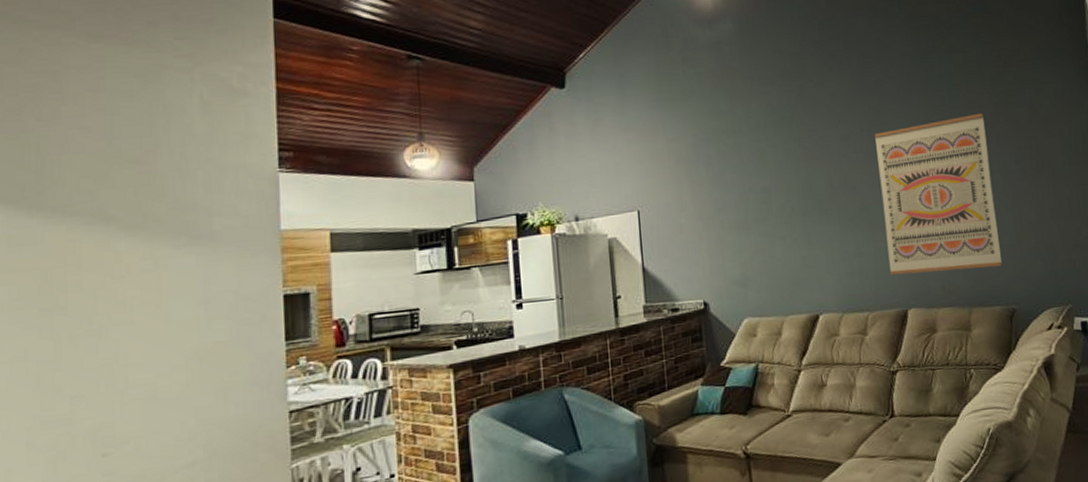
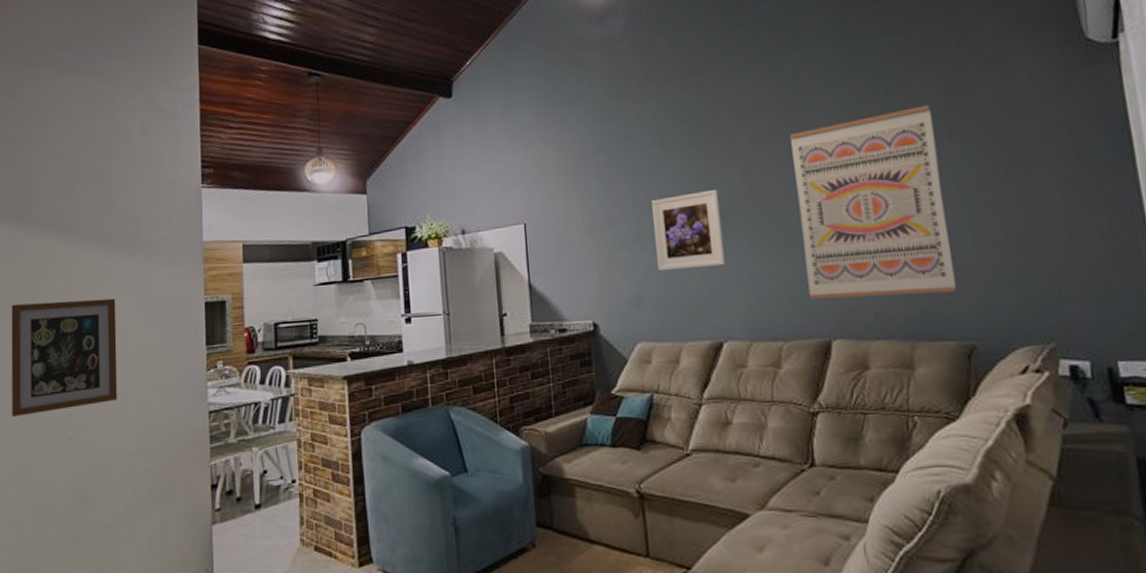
picture frame: none [18,293,171,436] -> present [11,298,118,418]
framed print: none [757,180,821,254] -> present [652,188,726,272]

